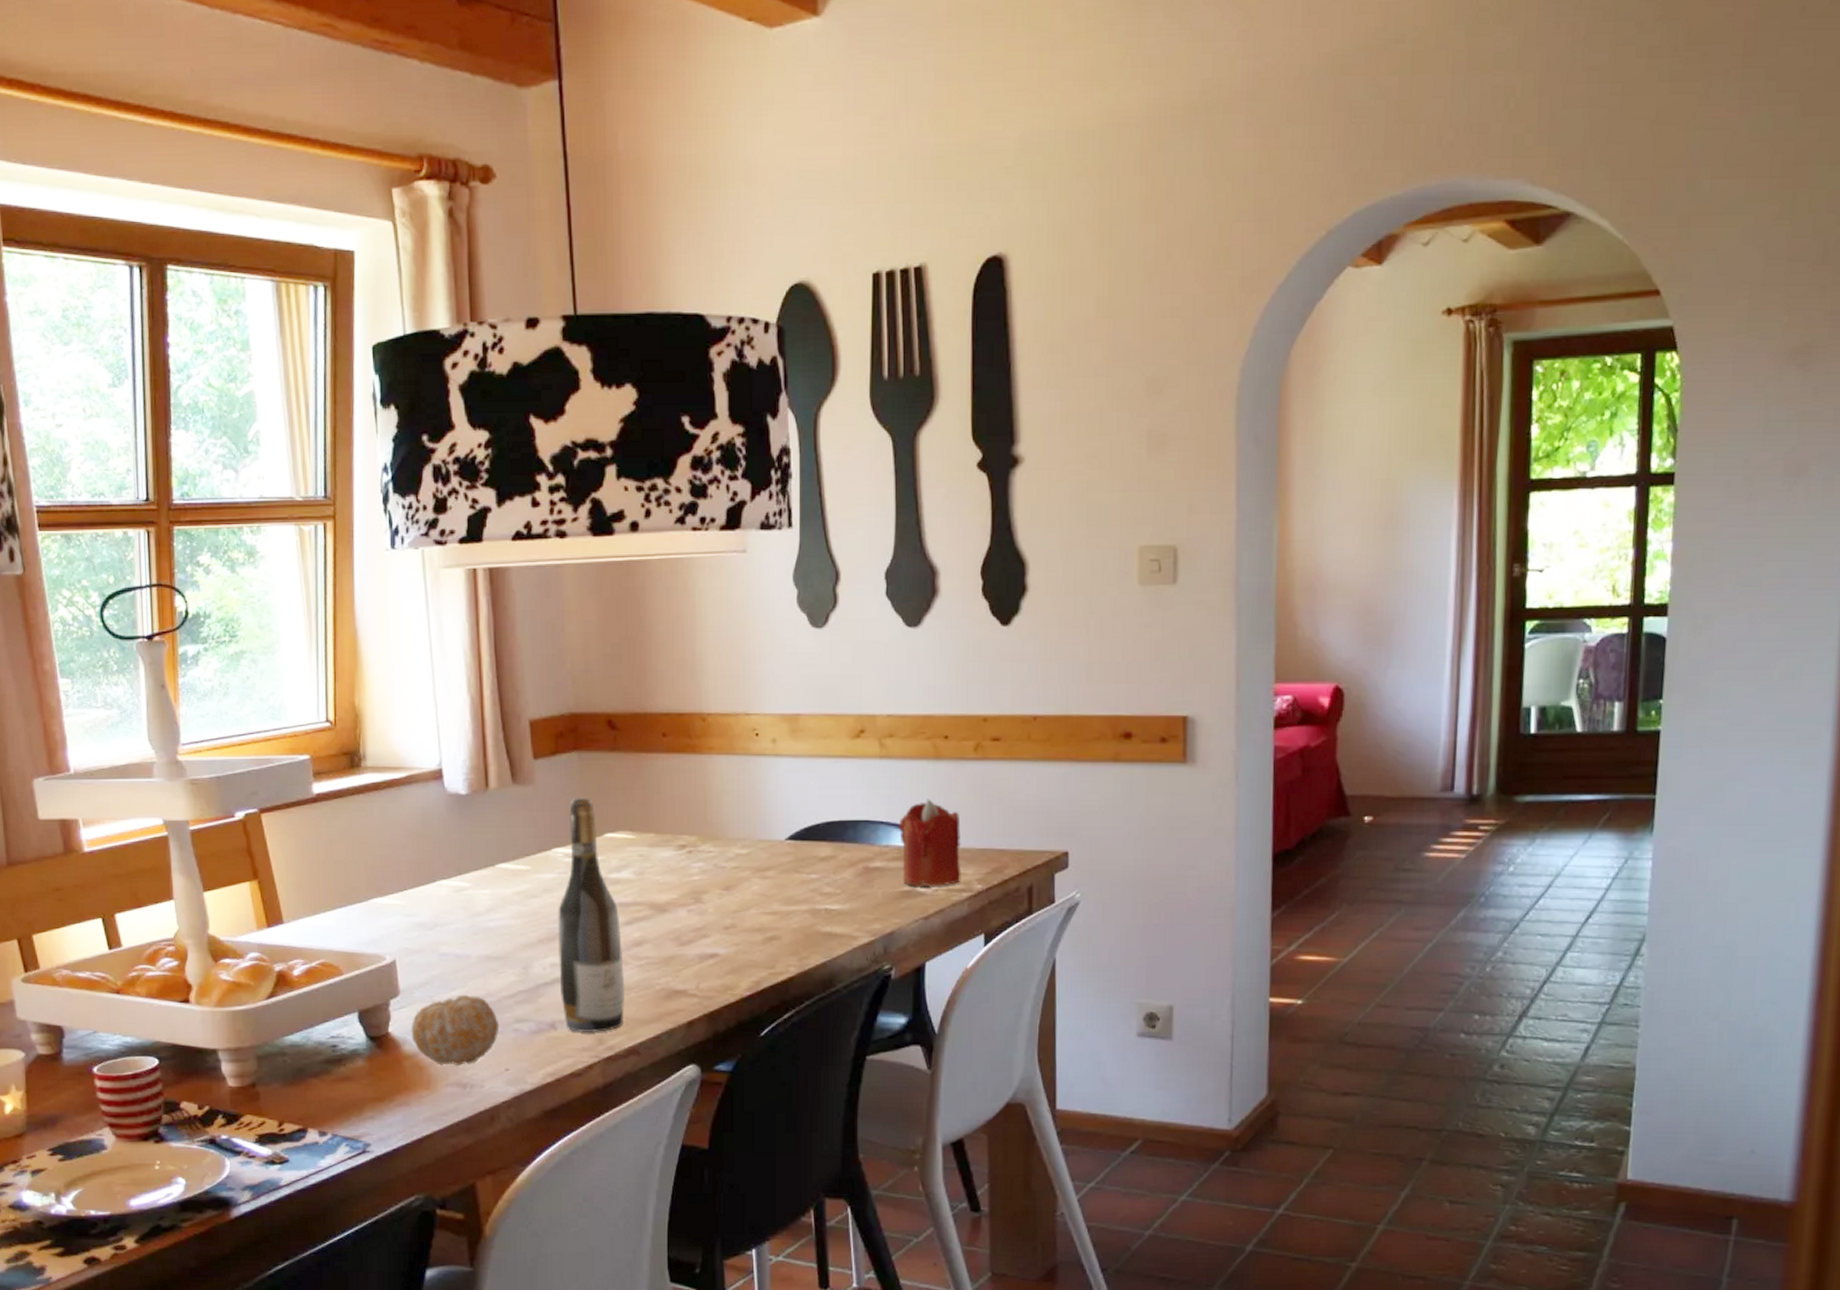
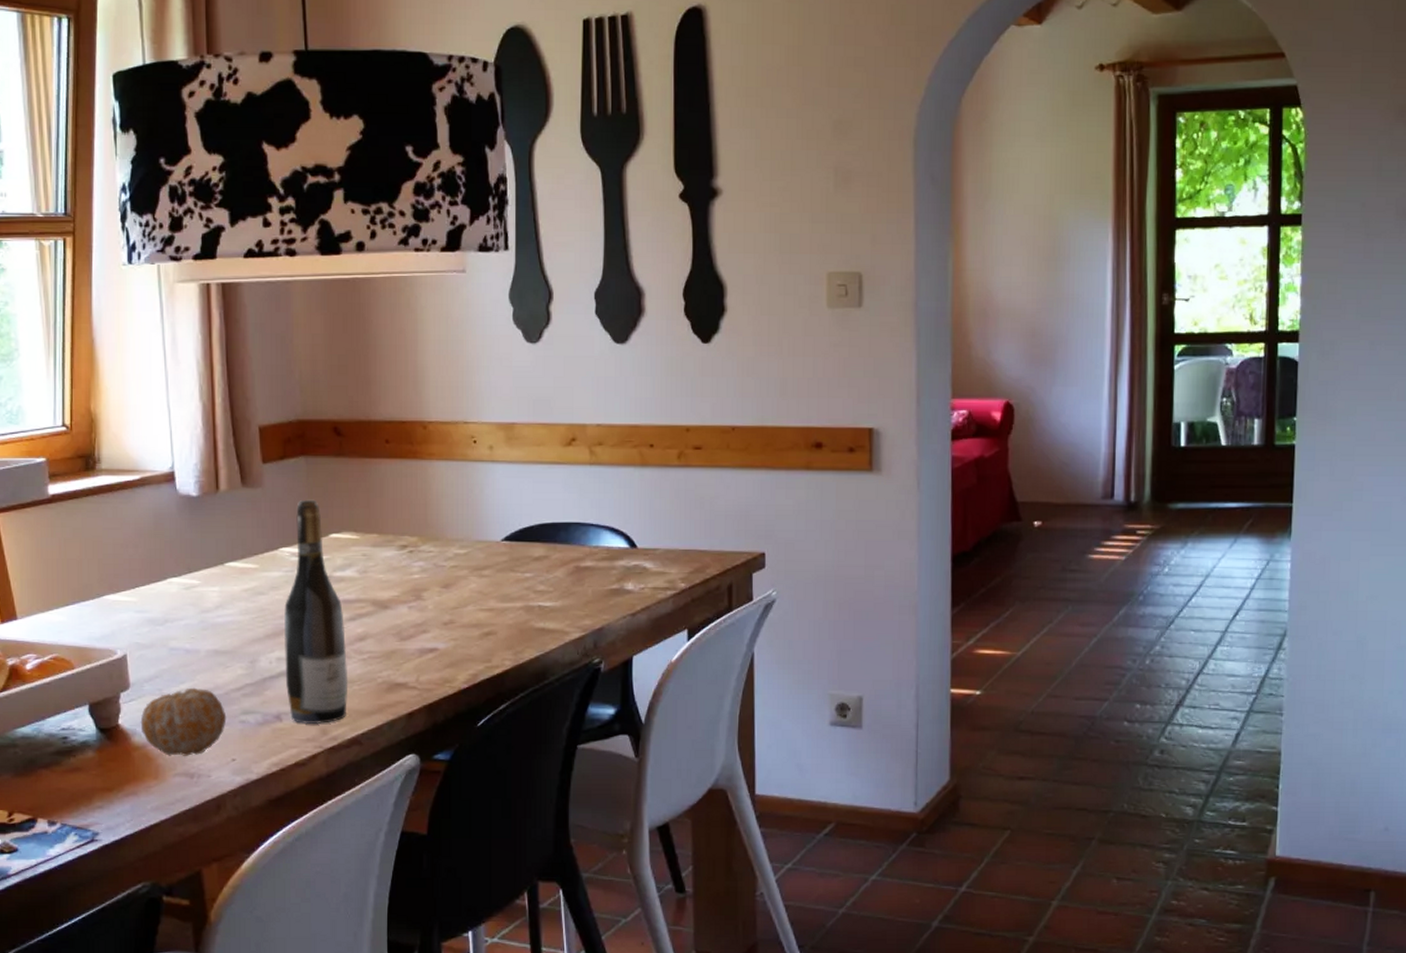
candle: present [899,799,961,886] -> none [608,503,666,585]

